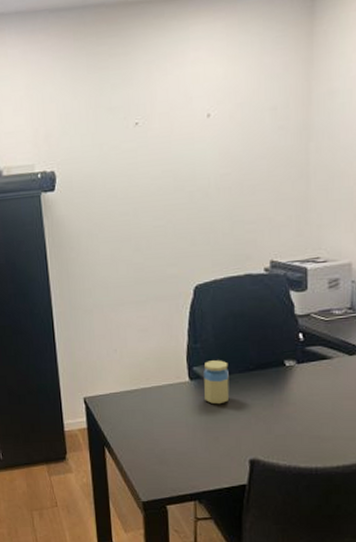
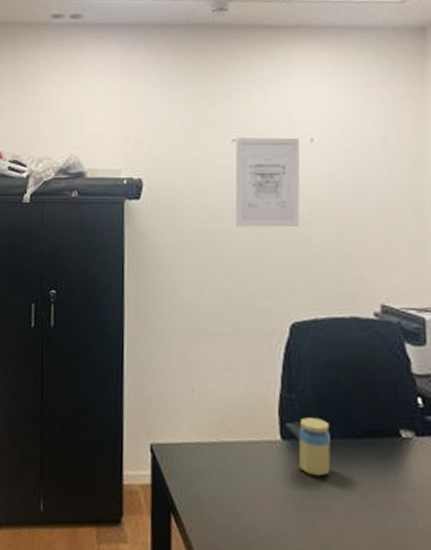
wall art: none [138,115,200,207] -> present [236,137,300,228]

